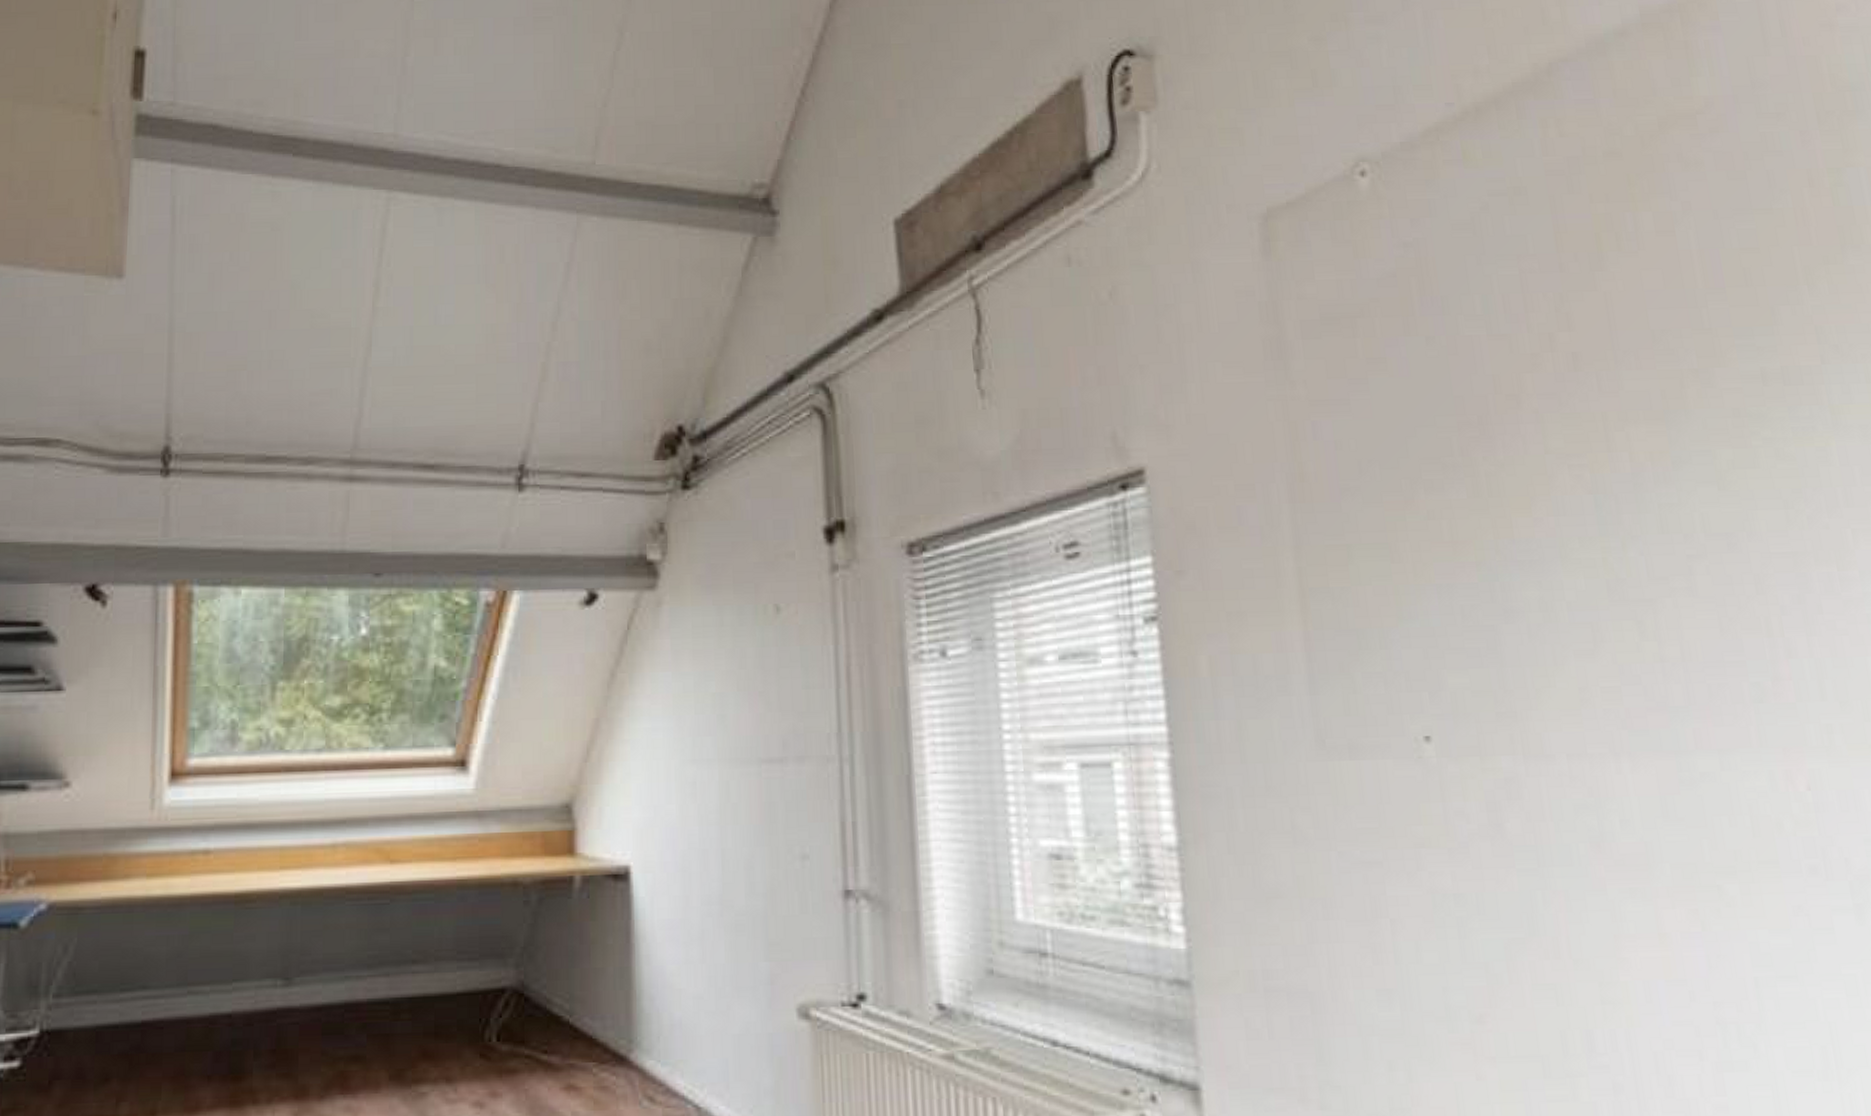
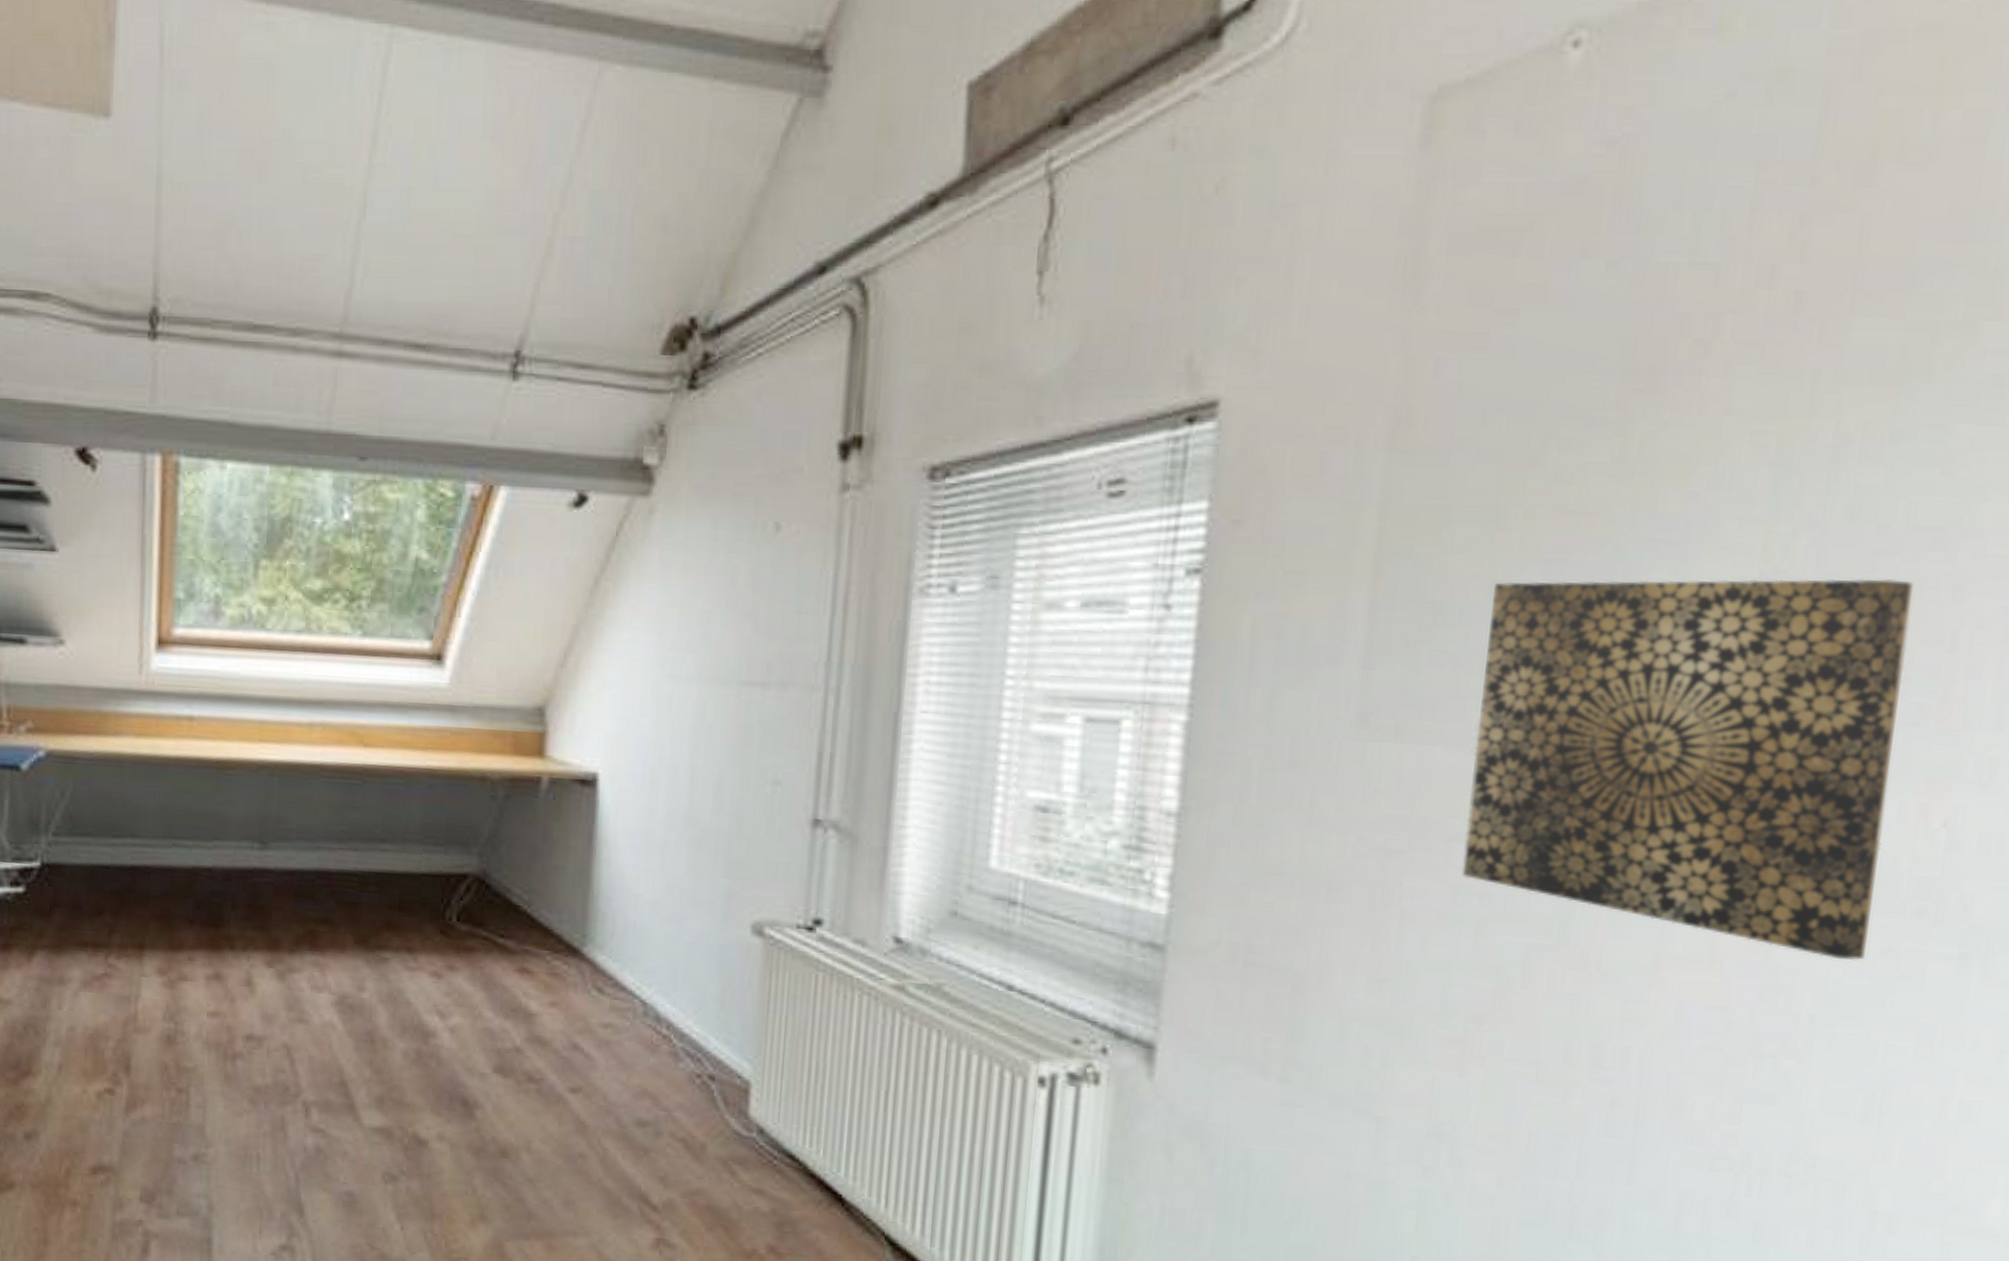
wall art: none [1401,579,1783,922] -> present [1462,578,1915,961]

